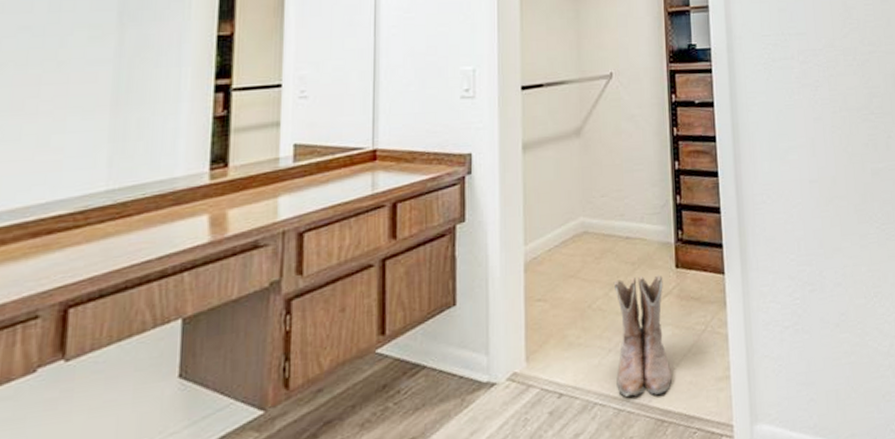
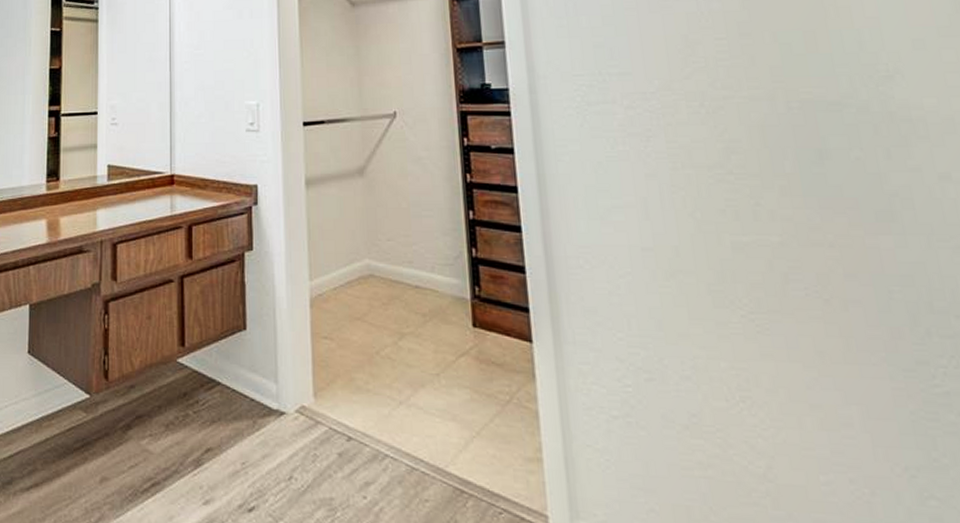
boots: present [613,275,672,397] -> none [402,329,471,461]

